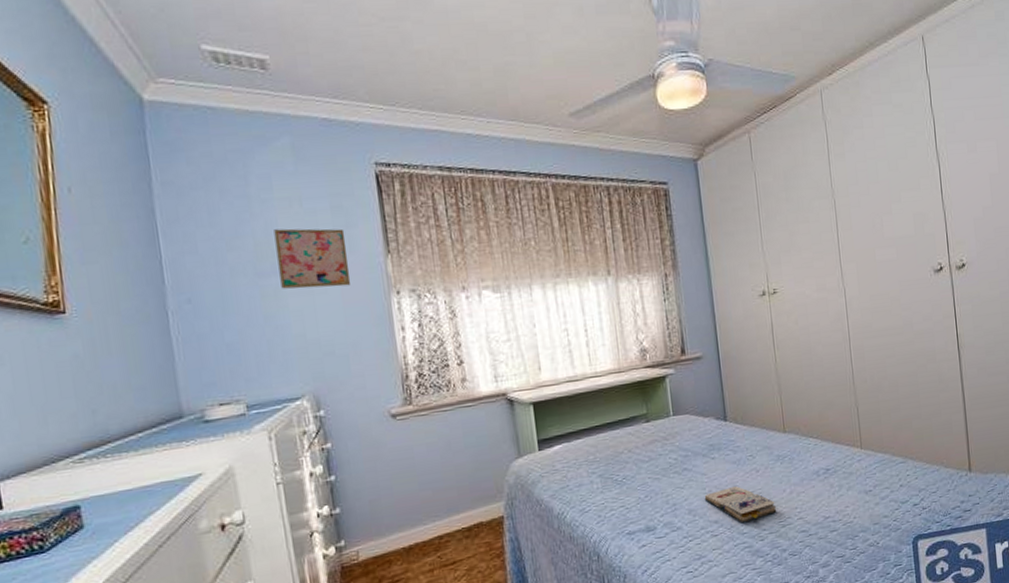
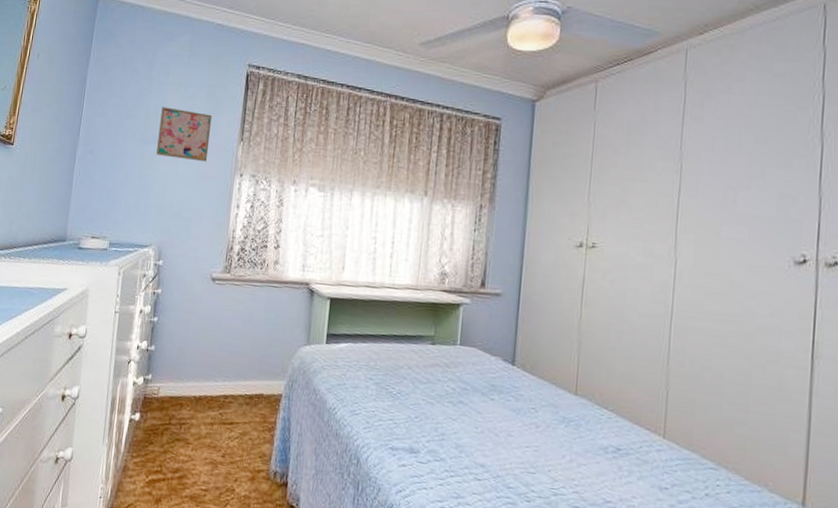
paperback book: present [704,486,777,524] -> none [474,434,551,478]

